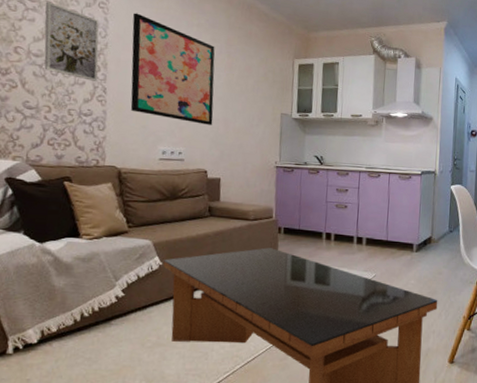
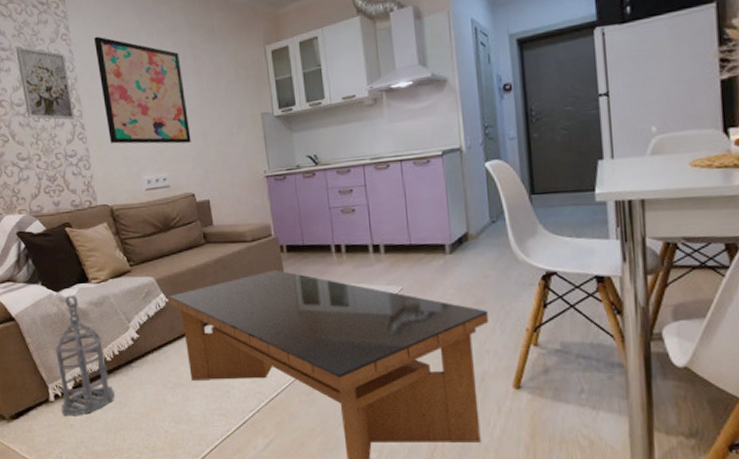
lantern: none [19,247,86,370] -> present [55,294,115,415]

